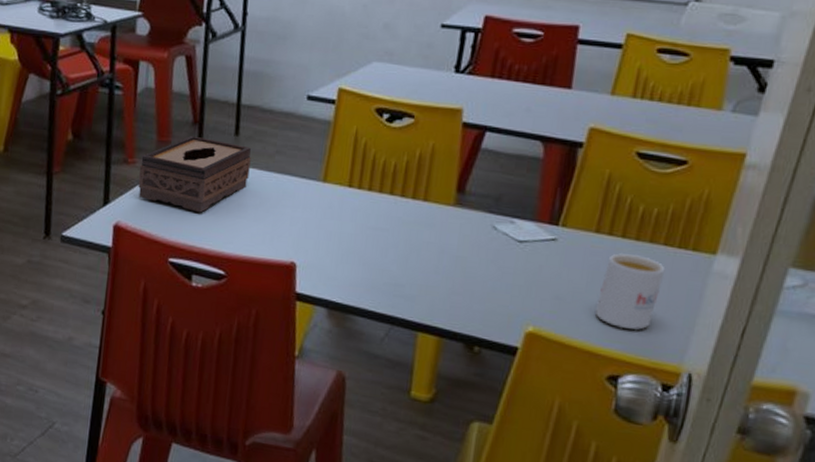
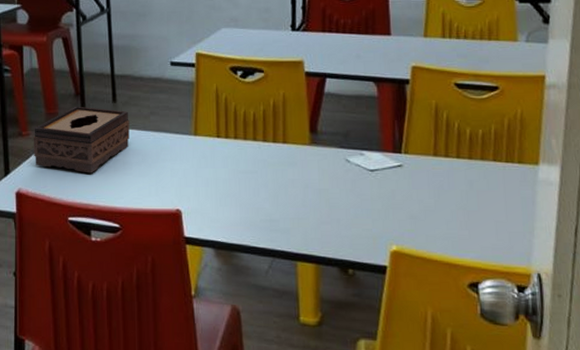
mug: present [595,253,666,330] -> none [446,172,500,240]

